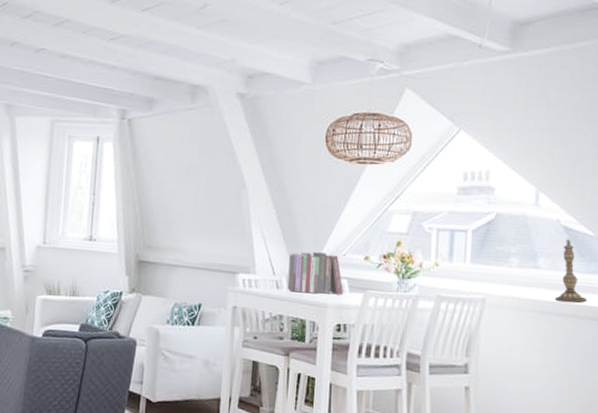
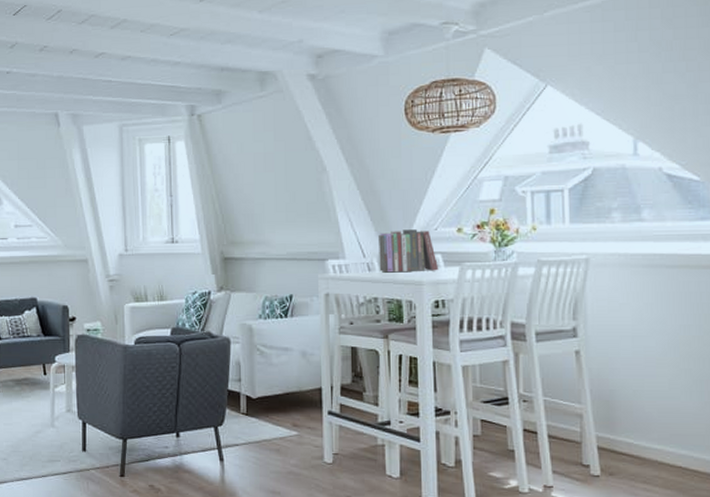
candlestick: present [555,239,587,303] -> none [664,186,698,253]

